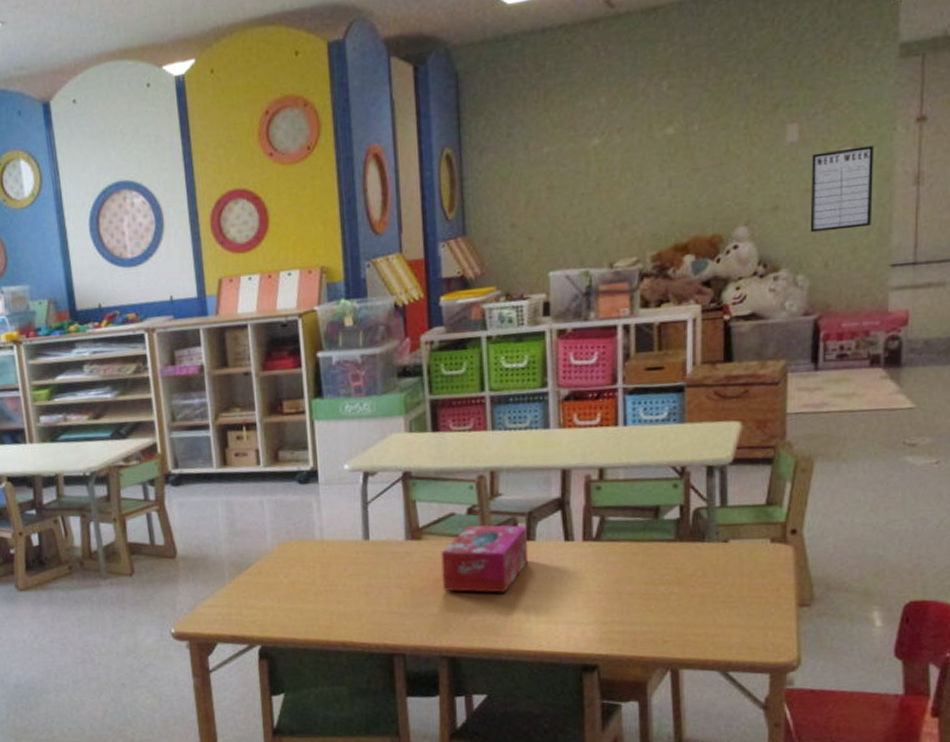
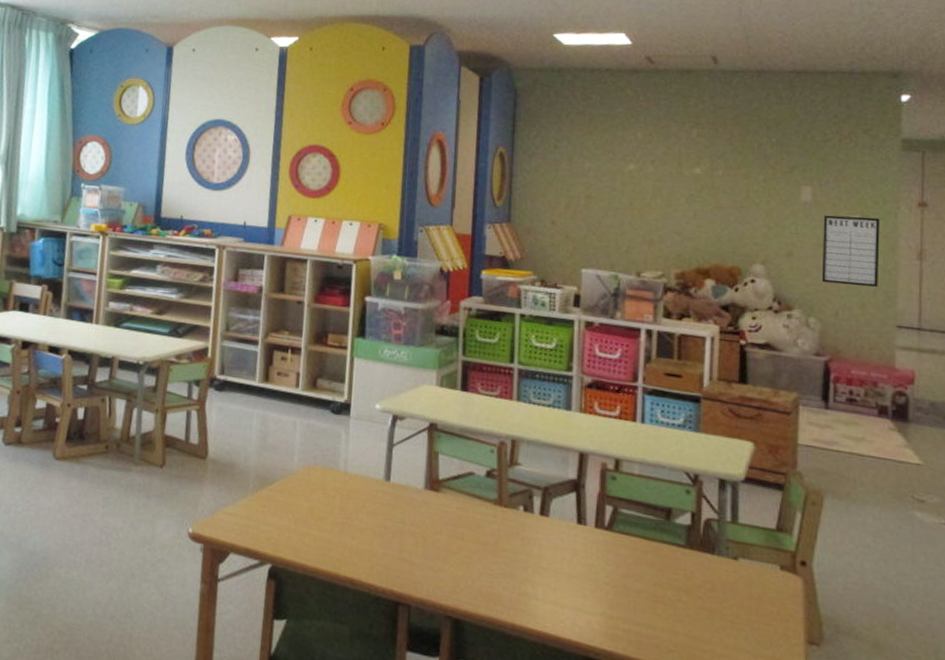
tissue box: present [441,525,529,593] -> none [454,488,542,563]

